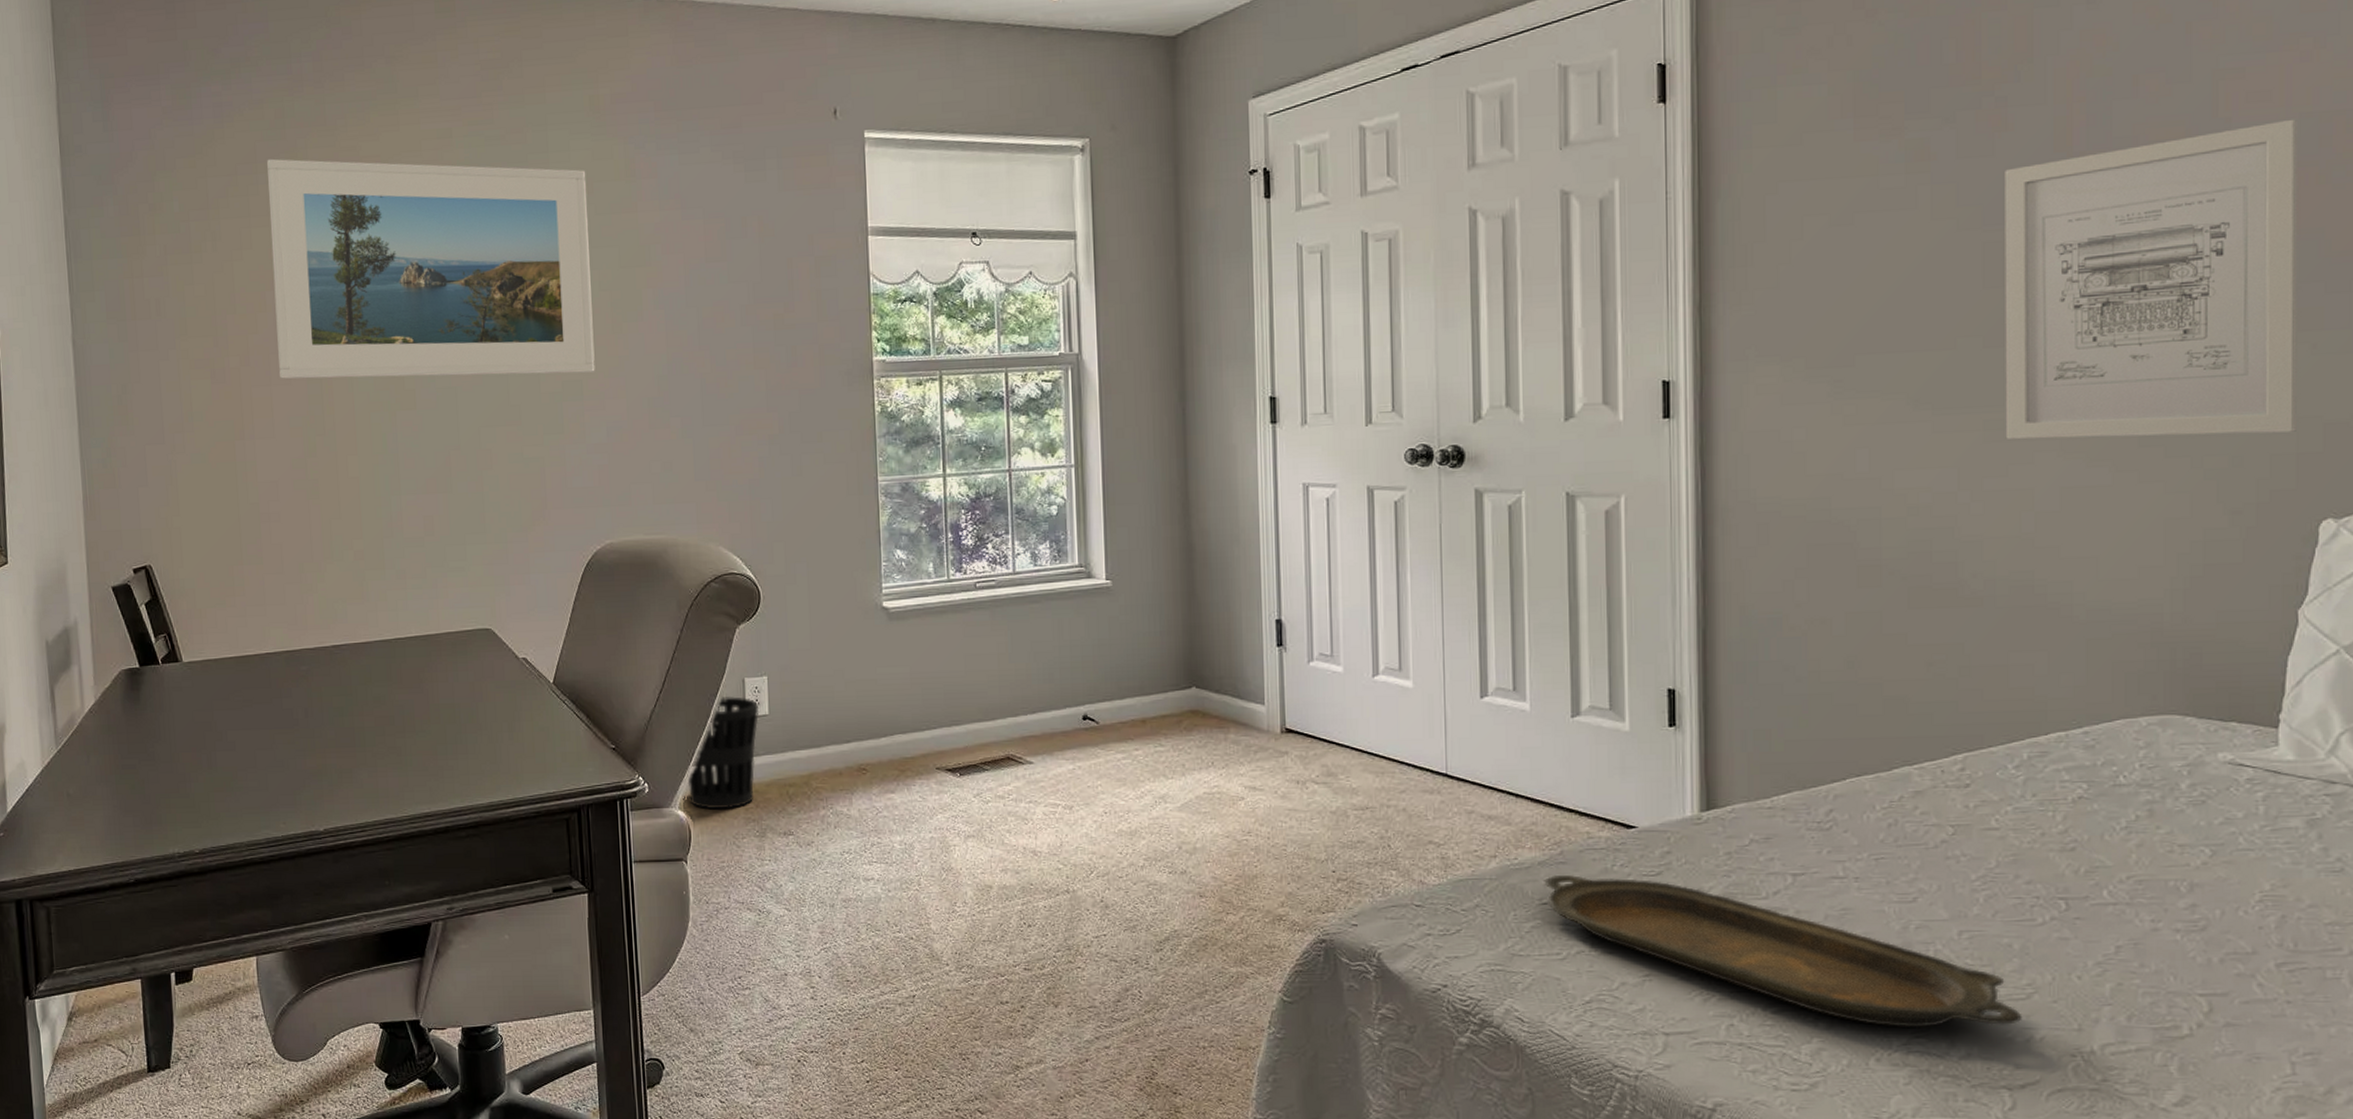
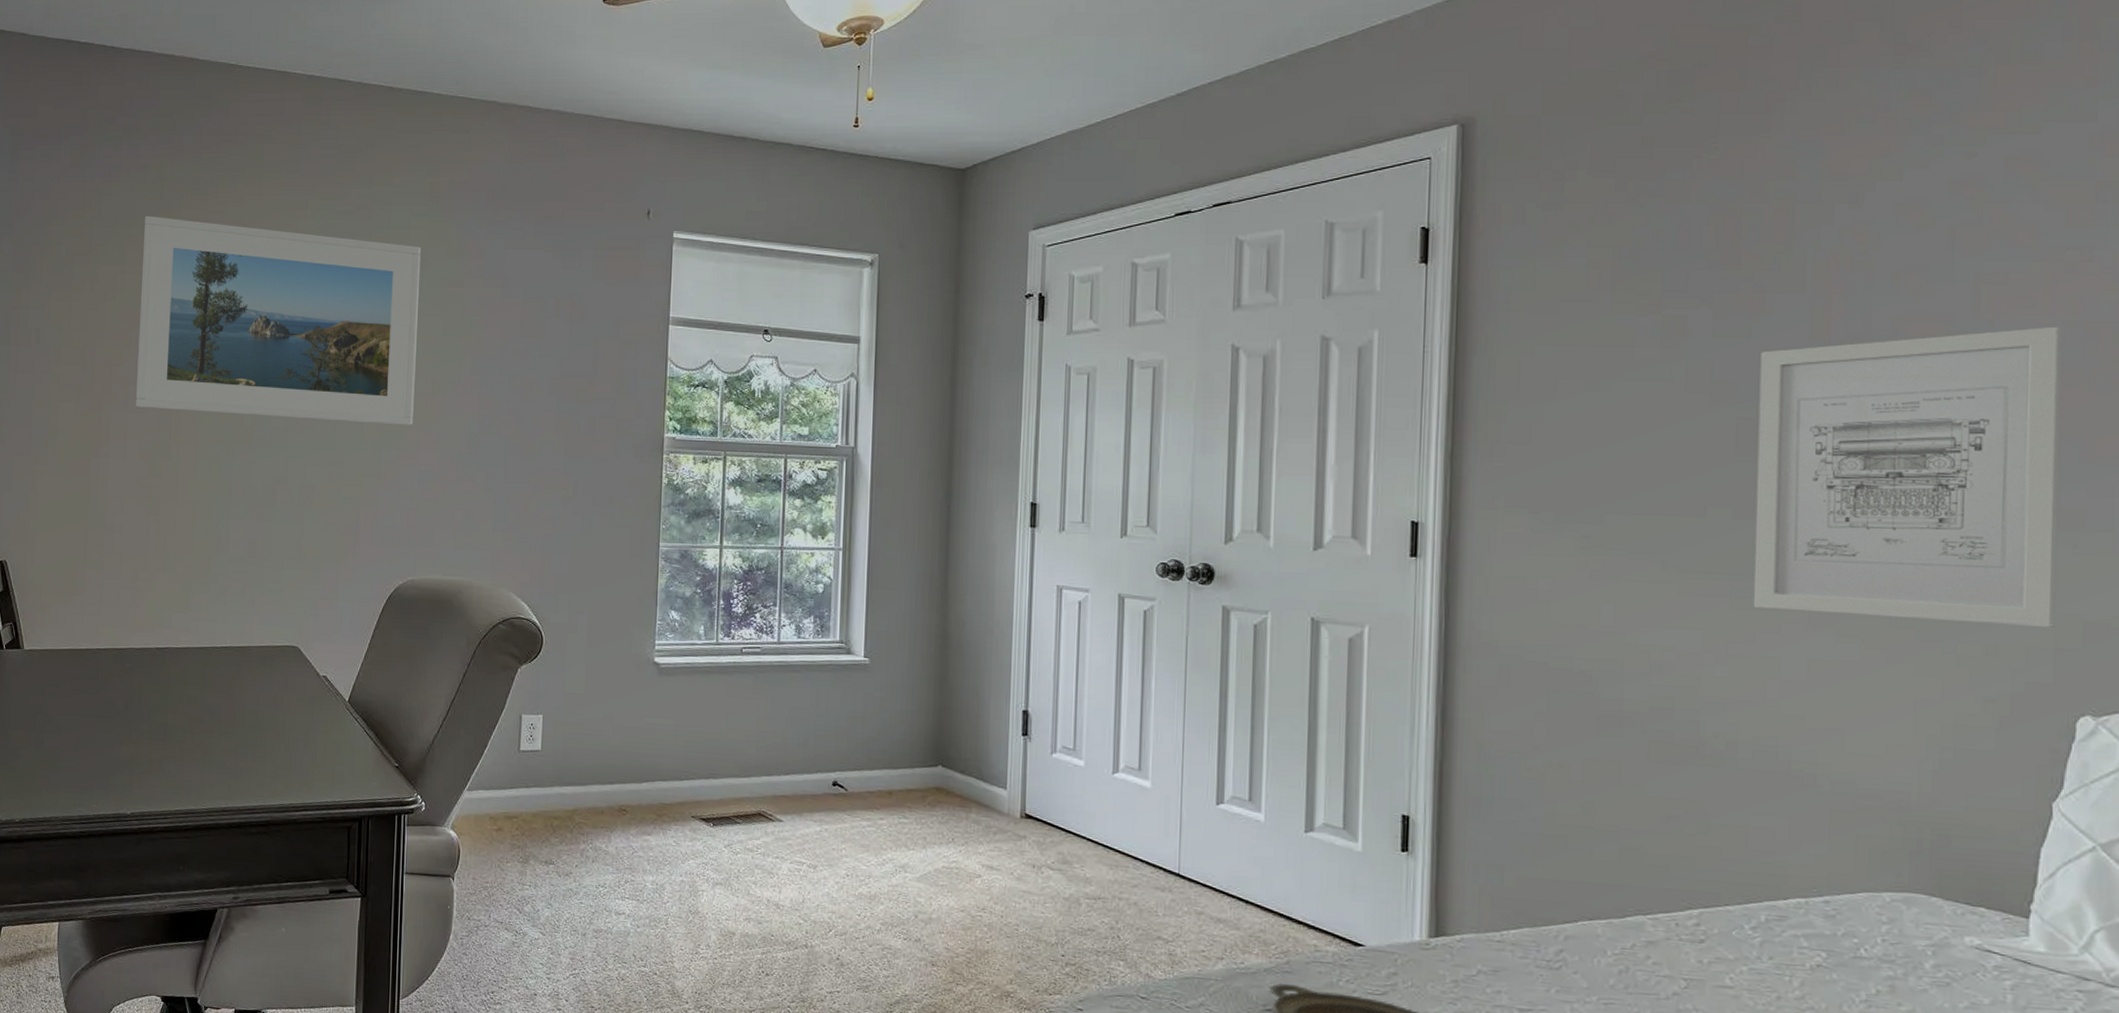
wastebasket: present [687,696,760,810] -> none [461,729,533,834]

